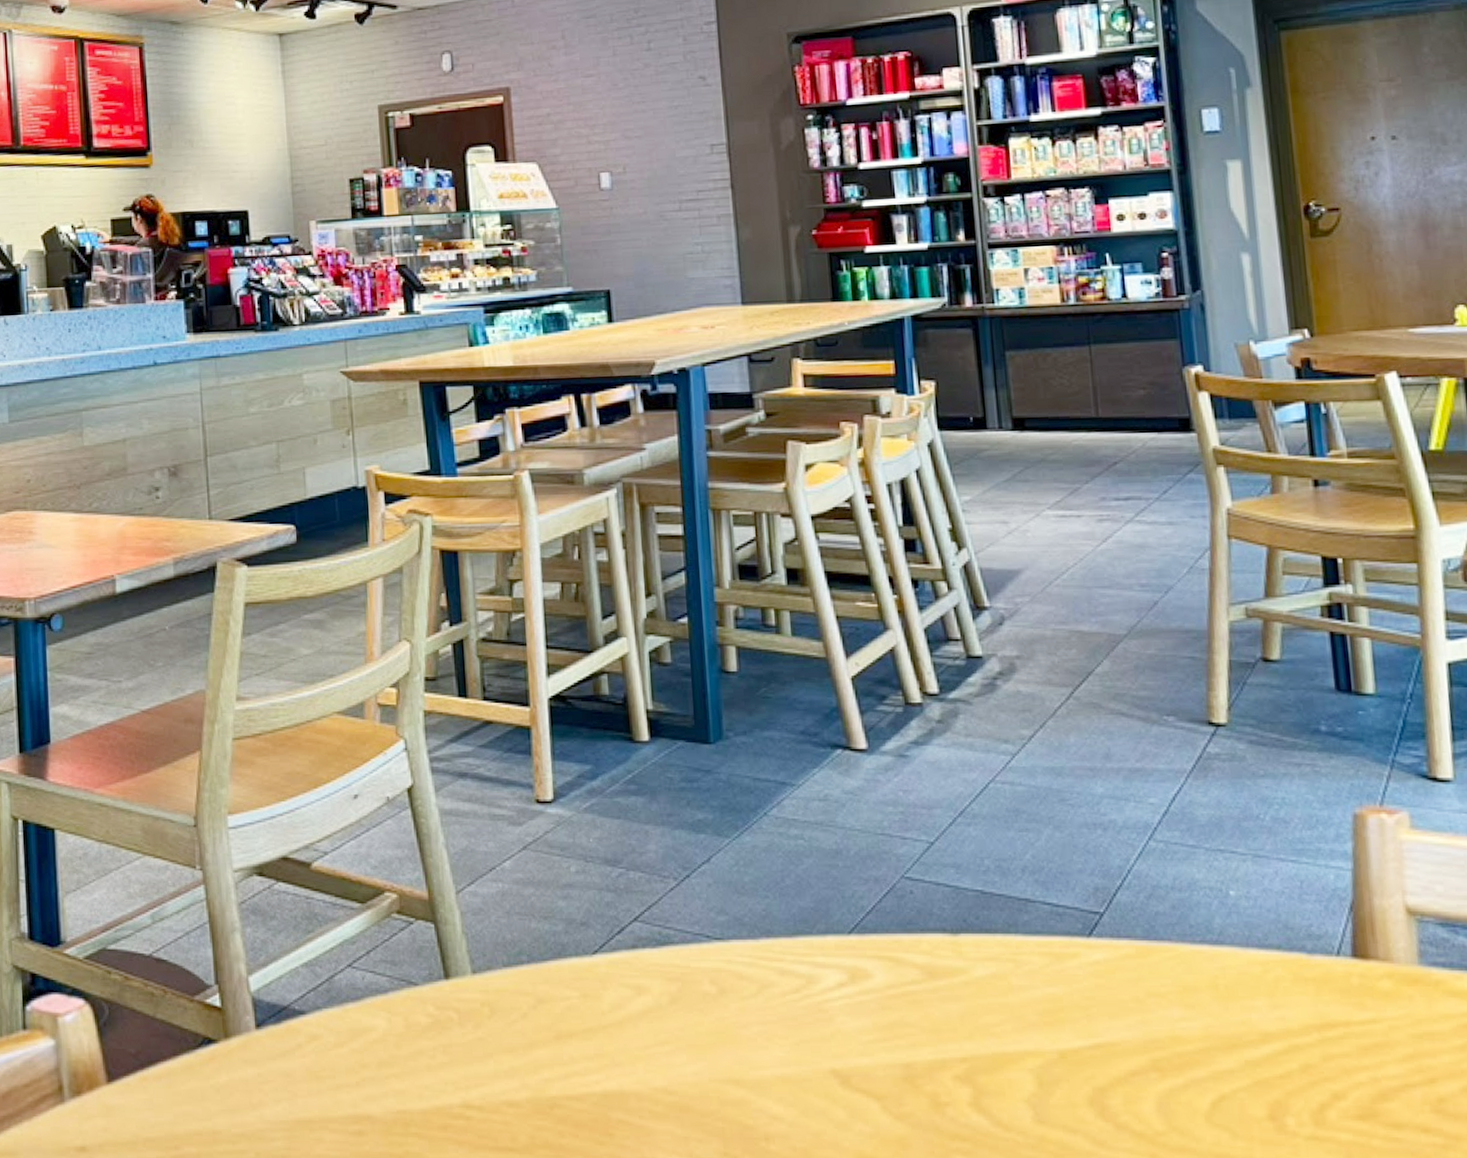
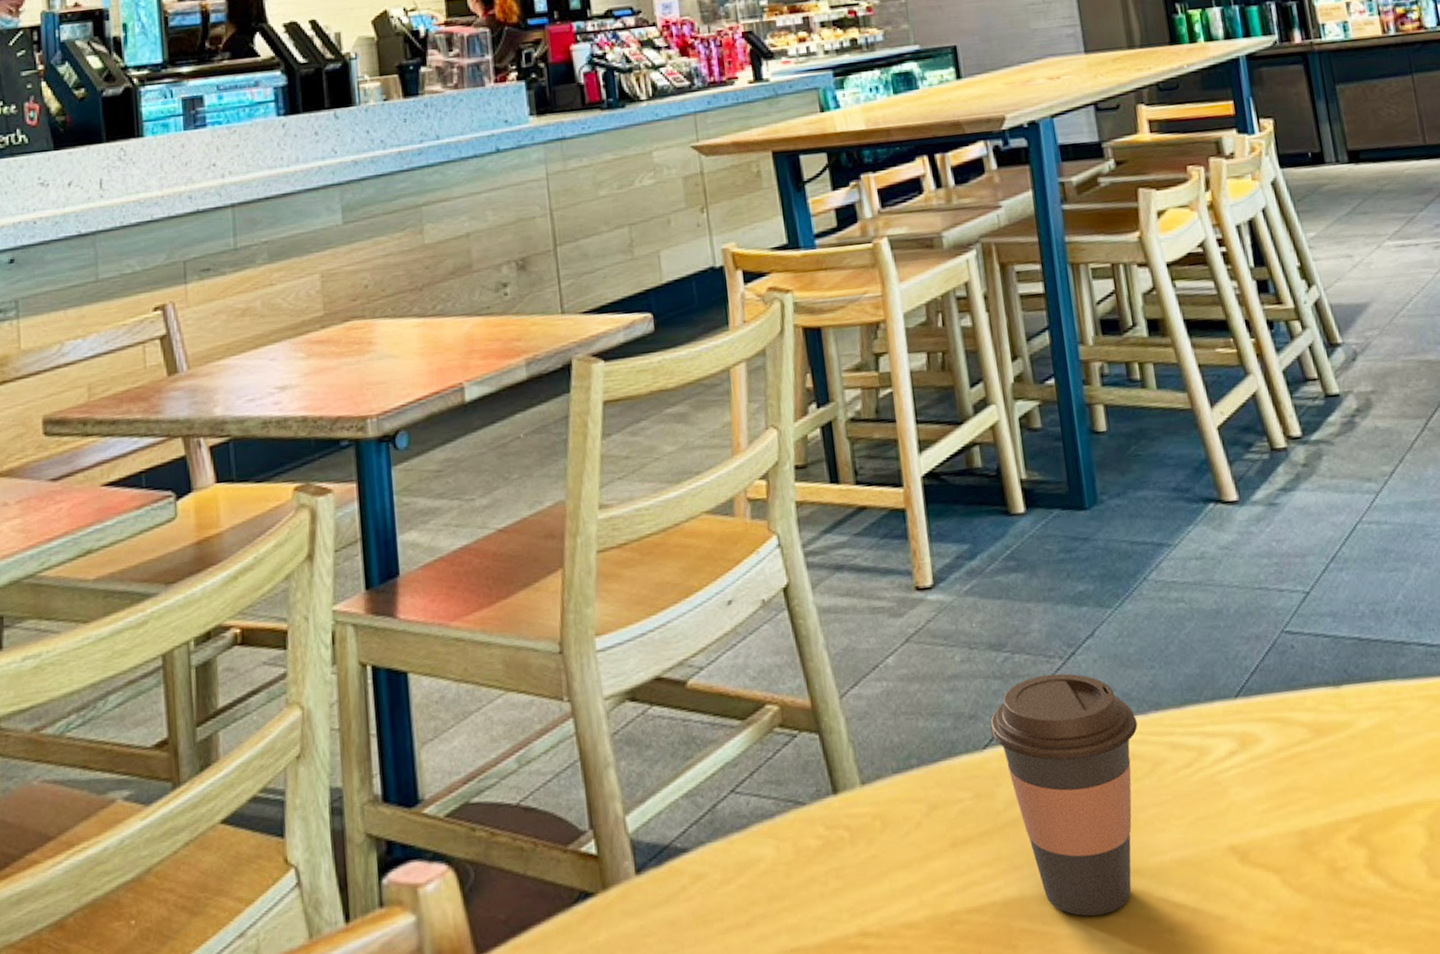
coffee cup: none [600,893,747,1116] -> present [990,673,1138,916]

